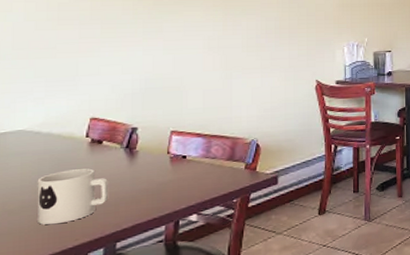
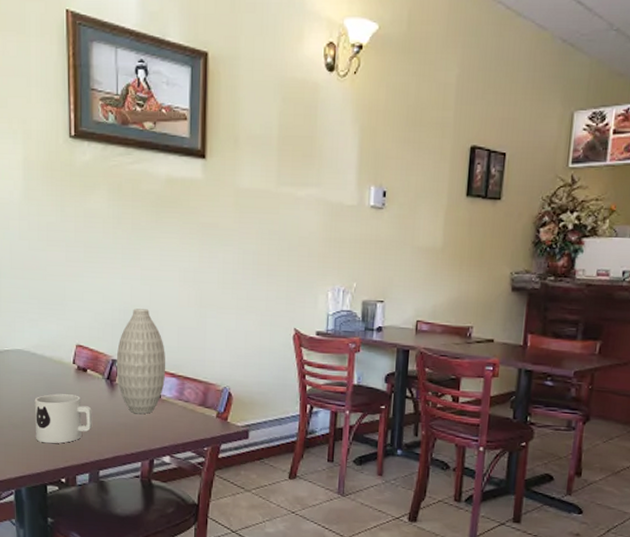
vase: none [136,76,192,178] -> present [116,308,166,414]

